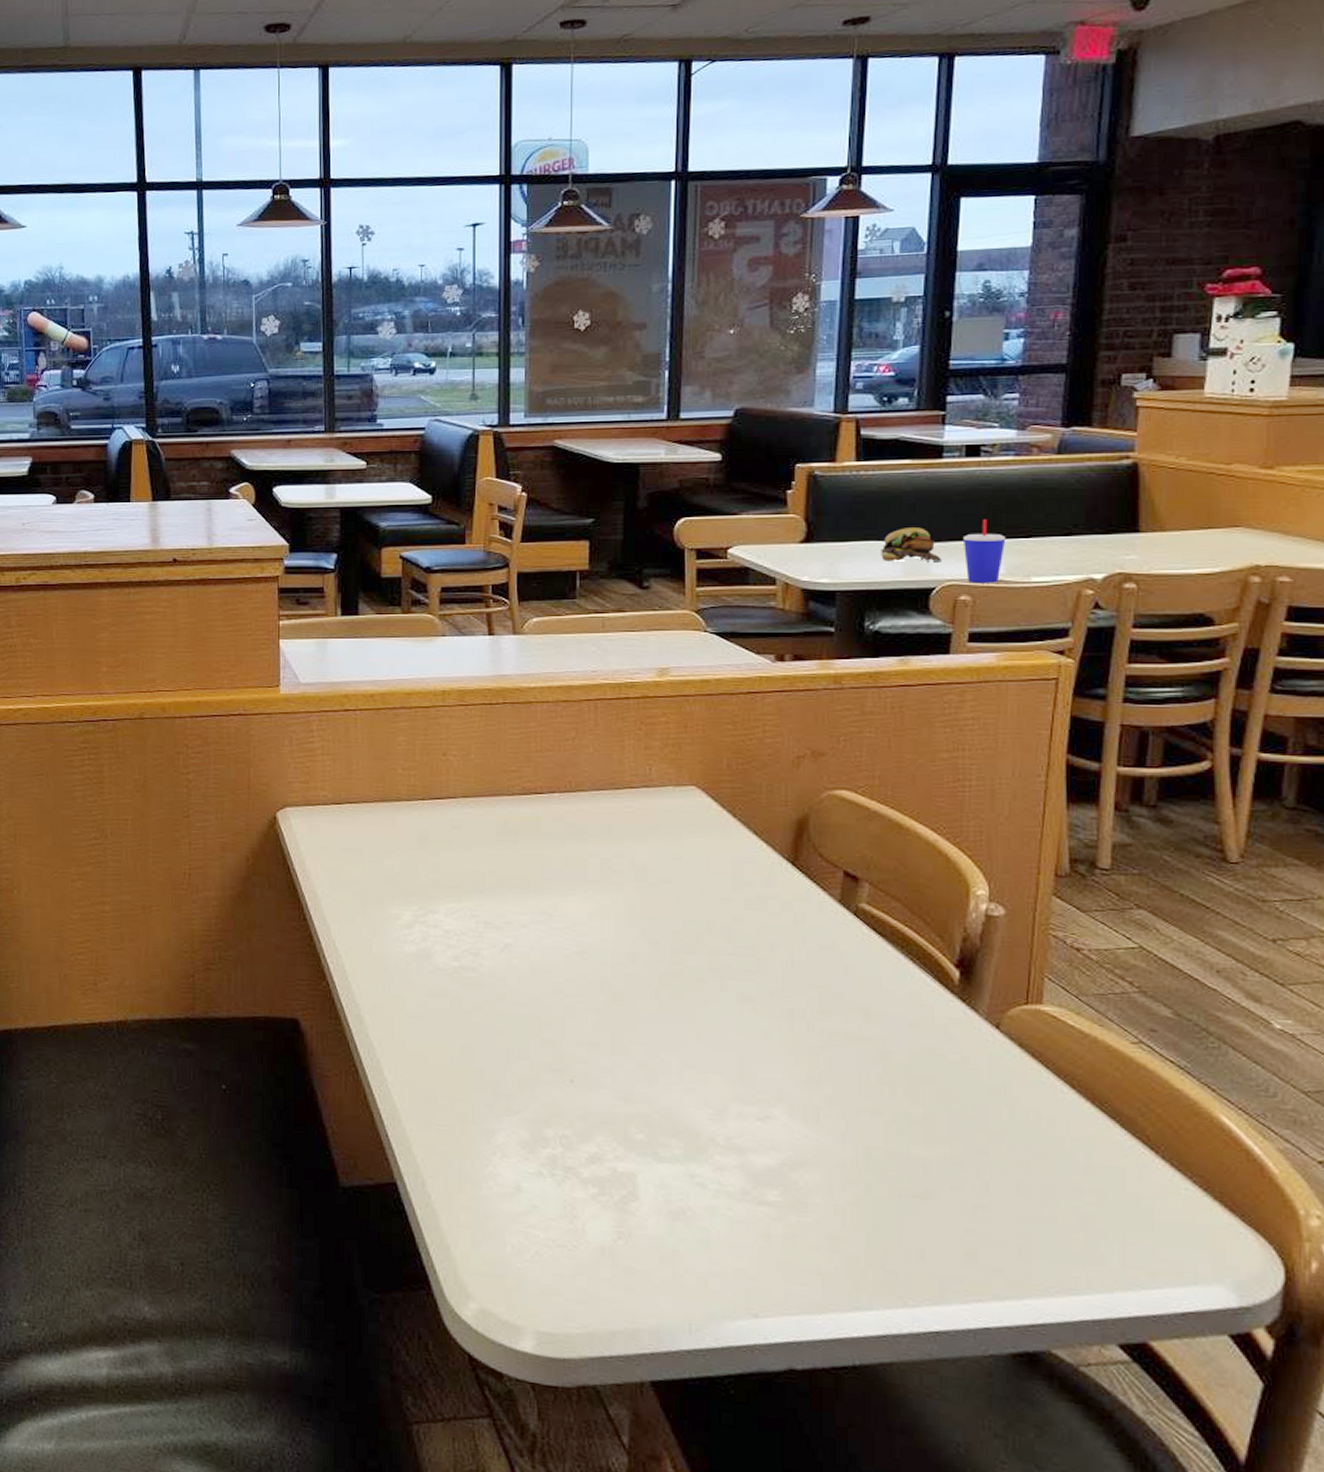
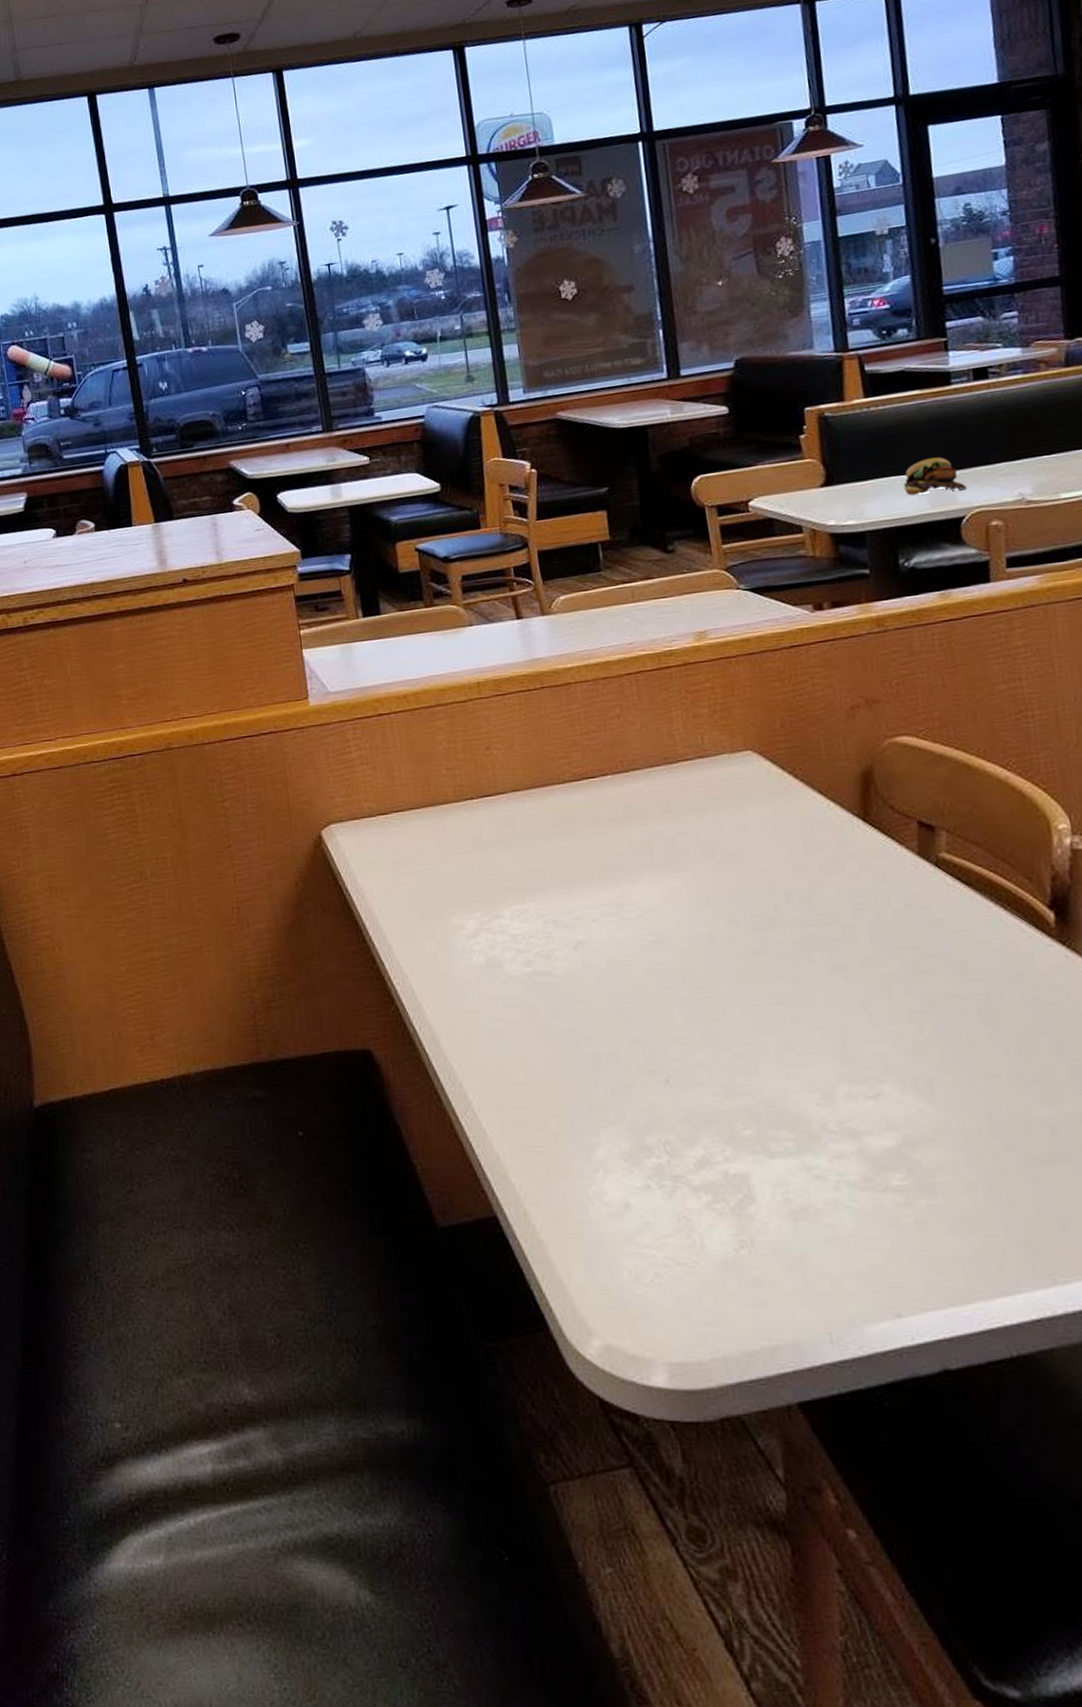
beverage cup: present [964,519,1006,583] -> none [985,441,1029,507]

